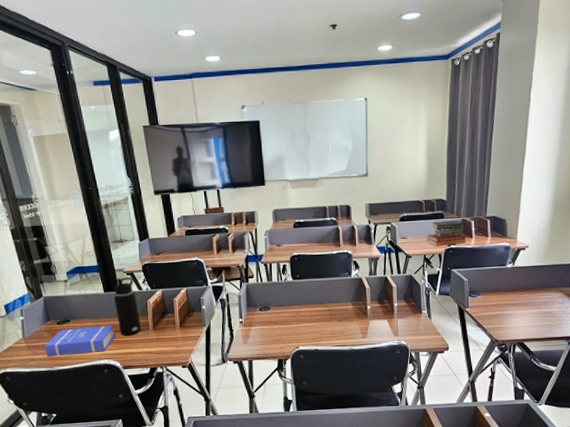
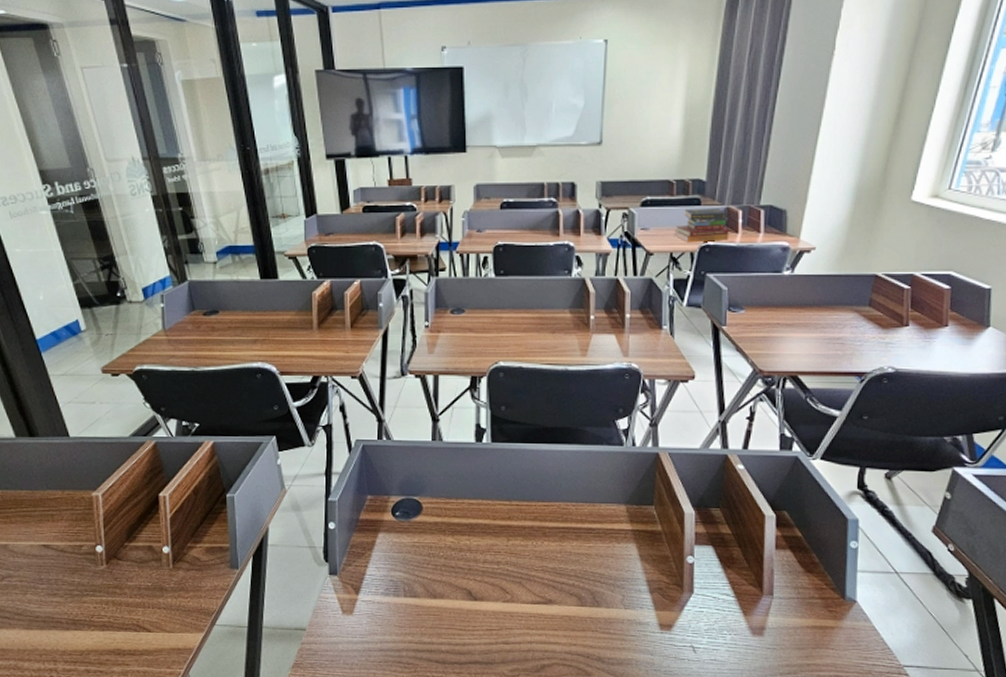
book: present [44,325,116,357] -> none [188,320,272,355]
water bottle: present [113,277,142,336] -> none [271,262,304,335]

